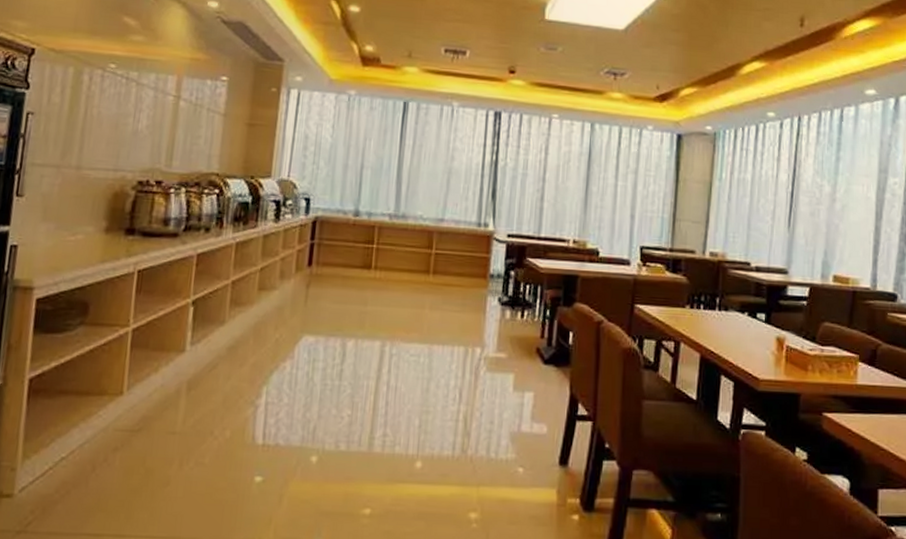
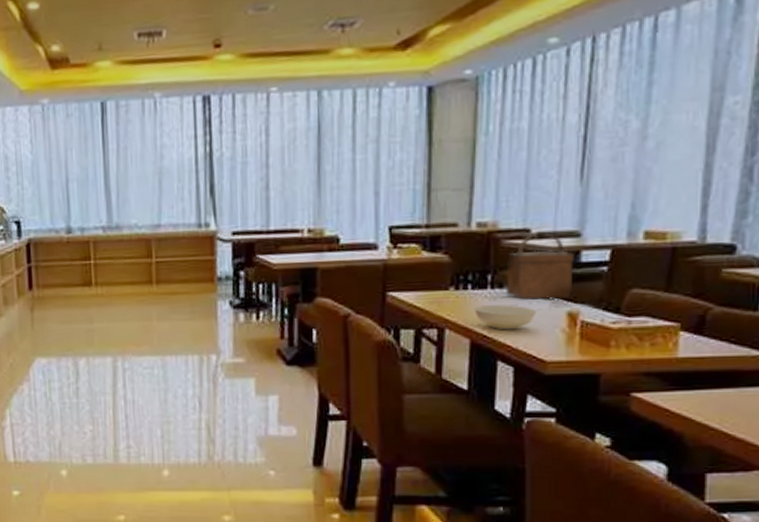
bowl: none [704,324,754,349] -> present [474,304,537,330]
handbag: none [729,265,783,326] -> present [505,231,575,300]

